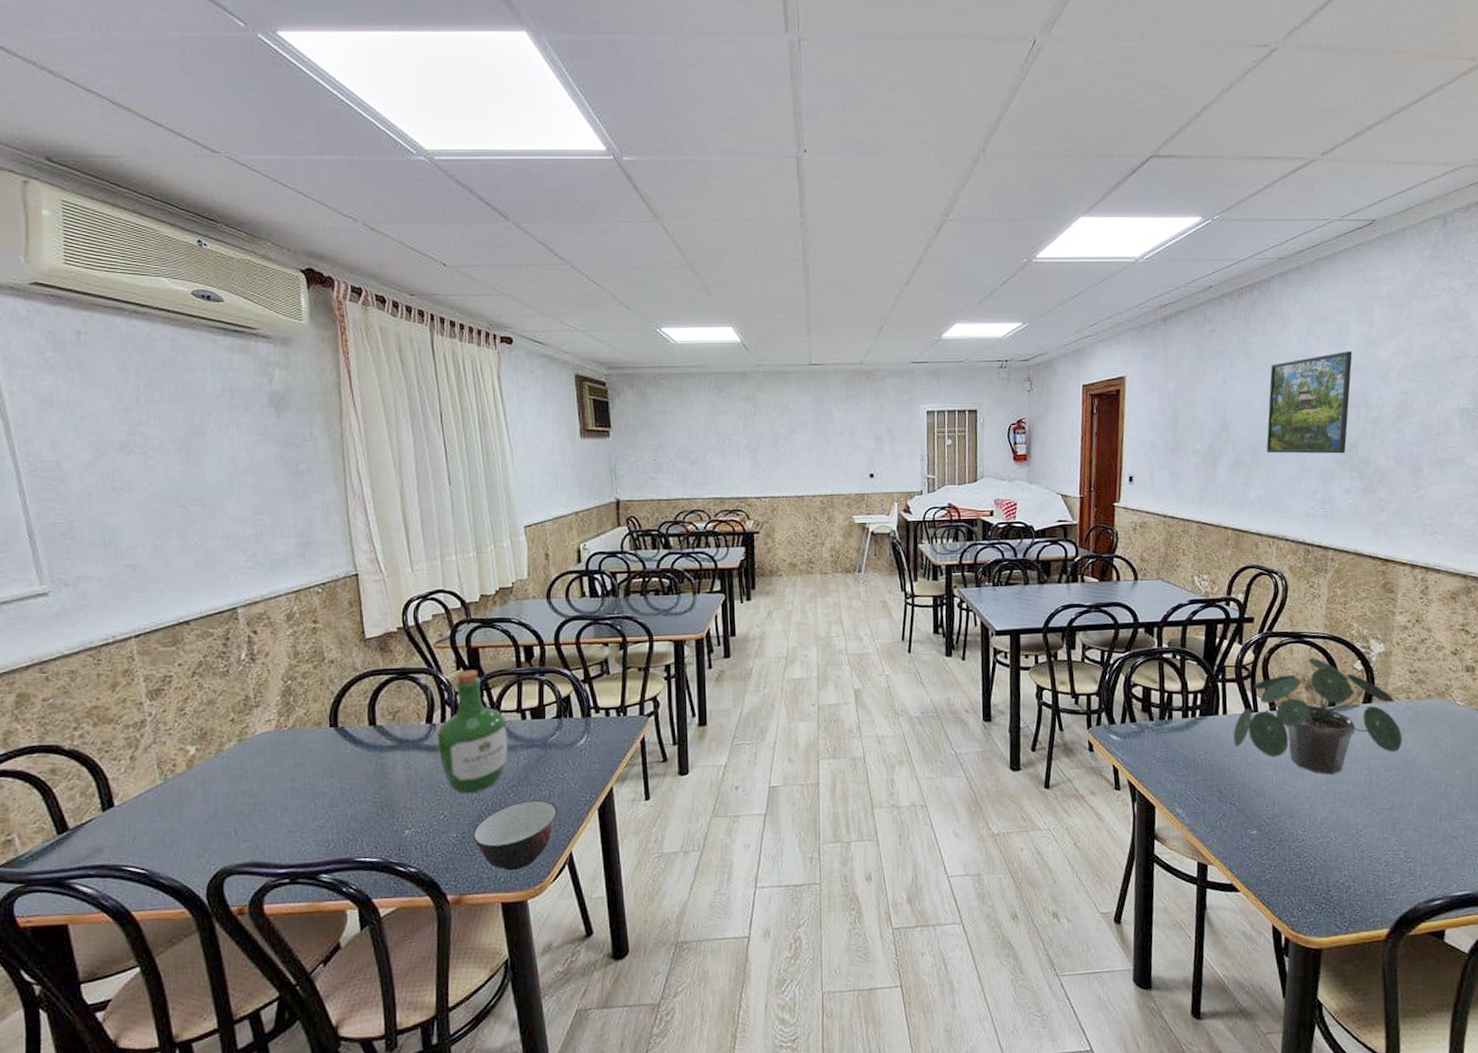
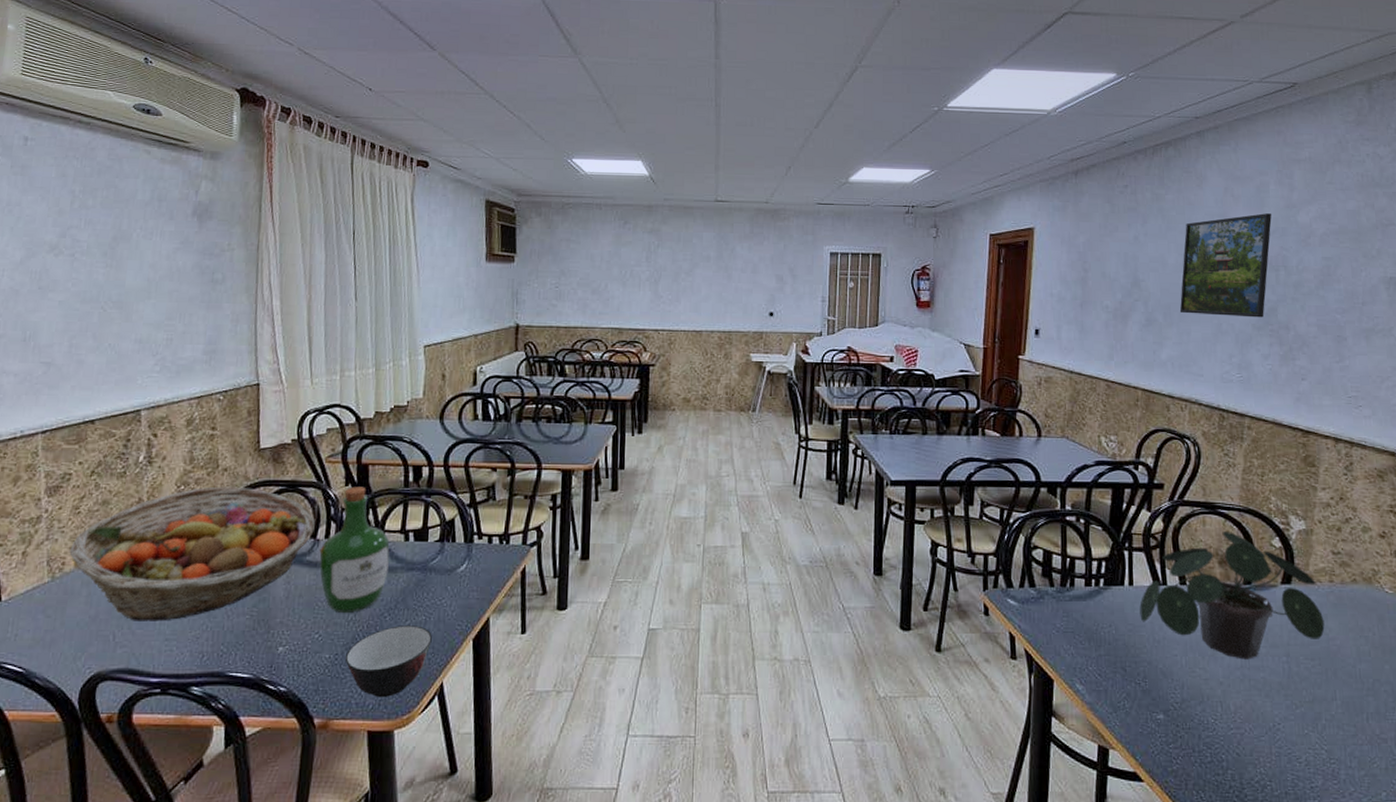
fruit basket: none [179,678,429,816] -> present [69,486,315,621]

